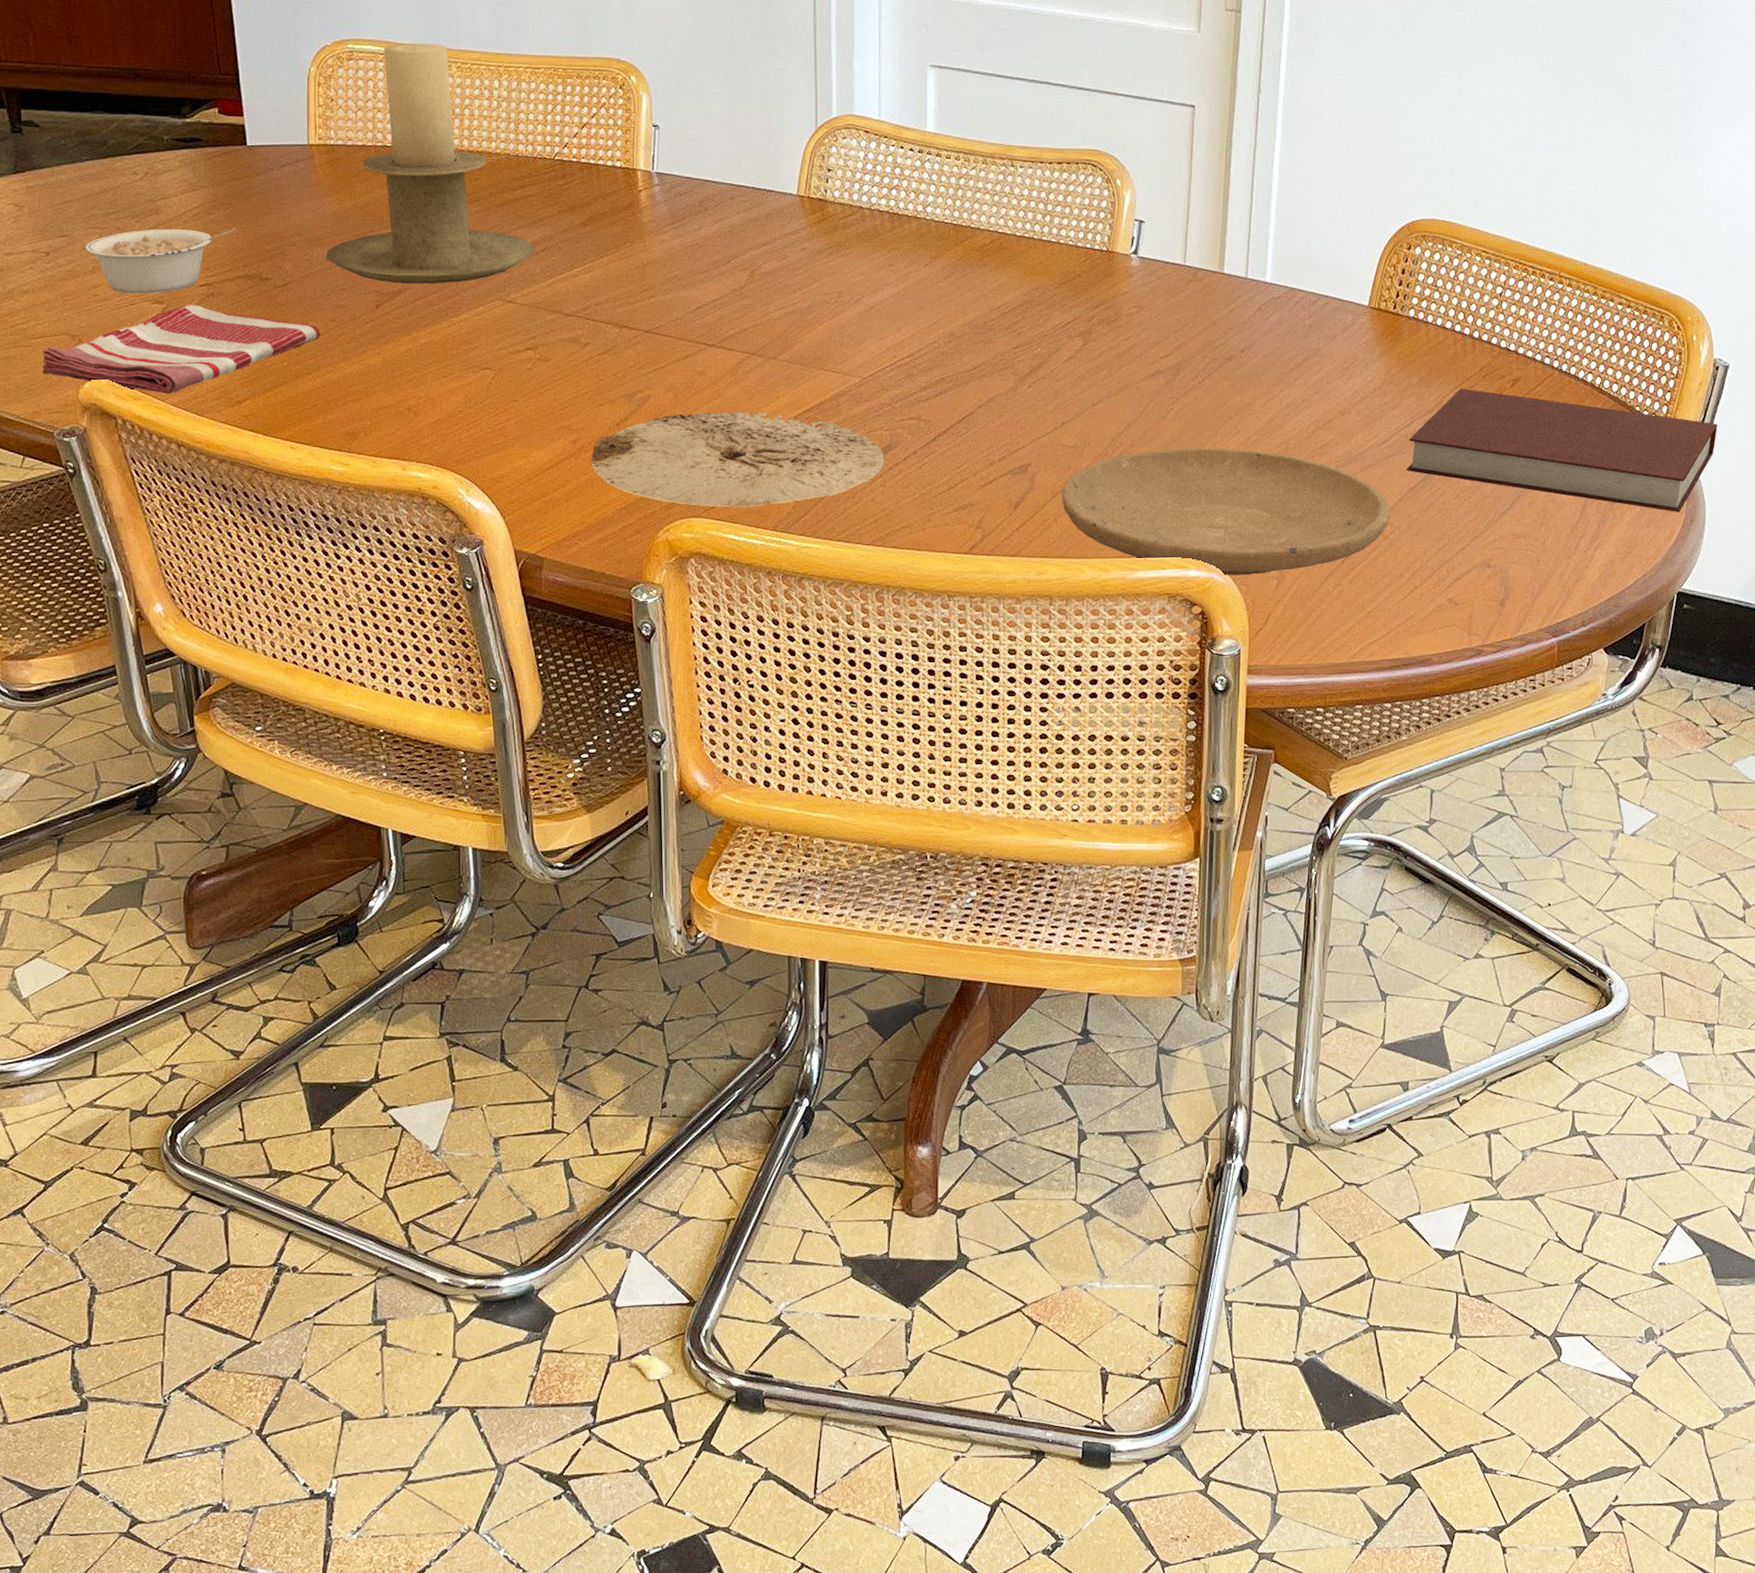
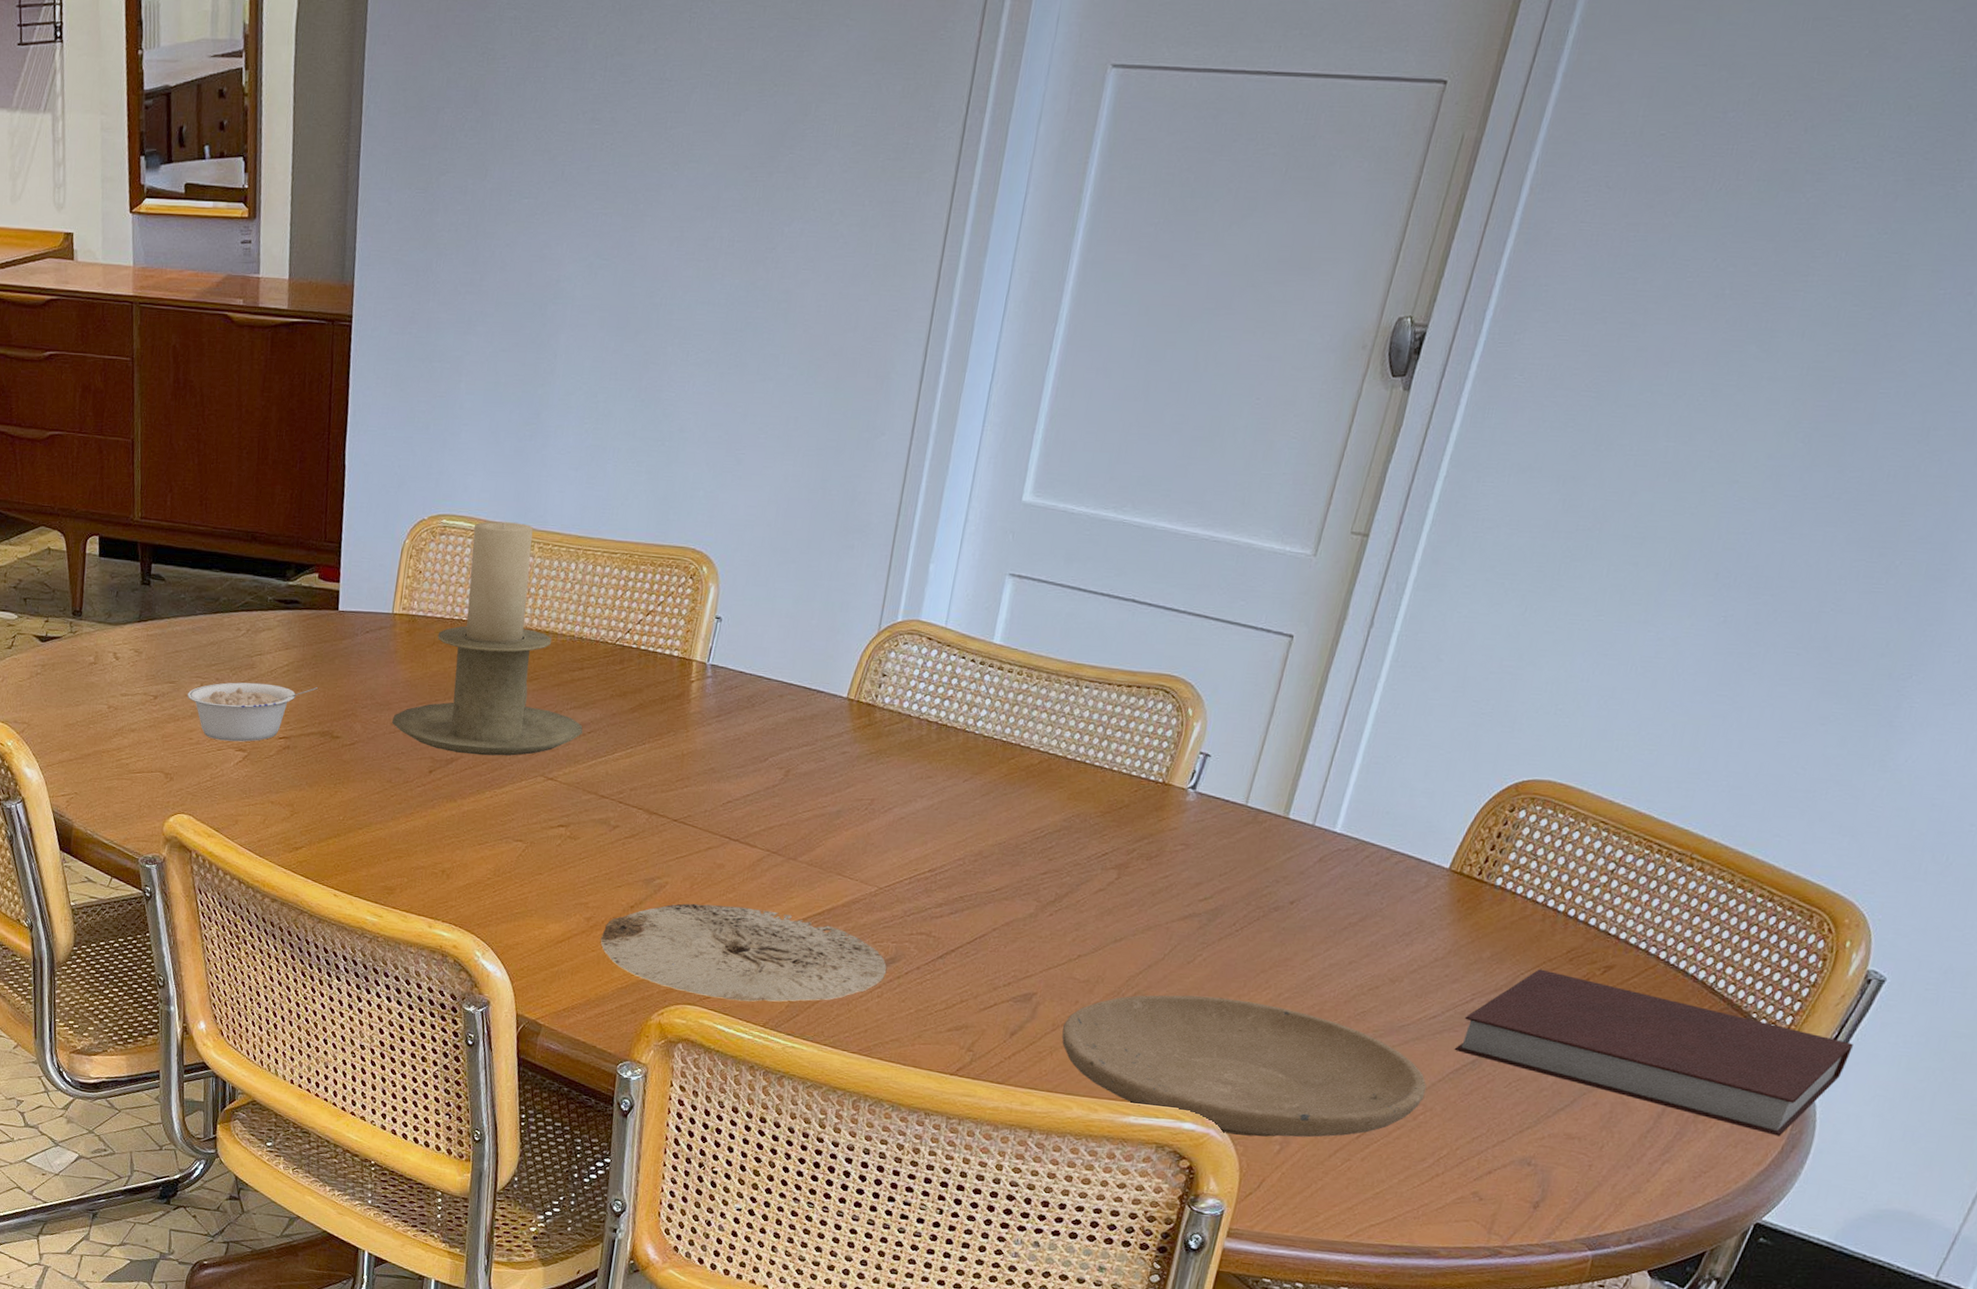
dish towel: present [42,305,321,394] -> none [137,755,377,835]

